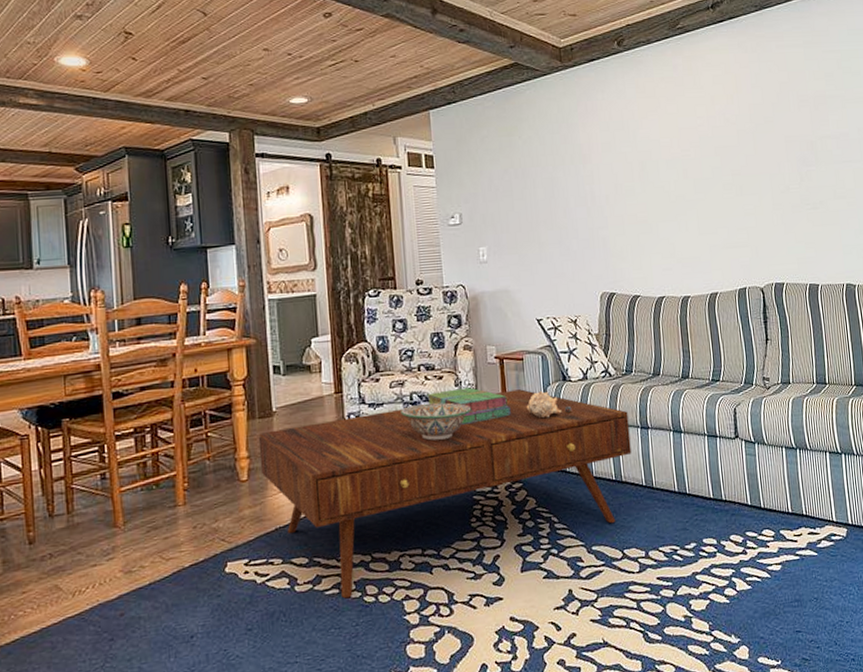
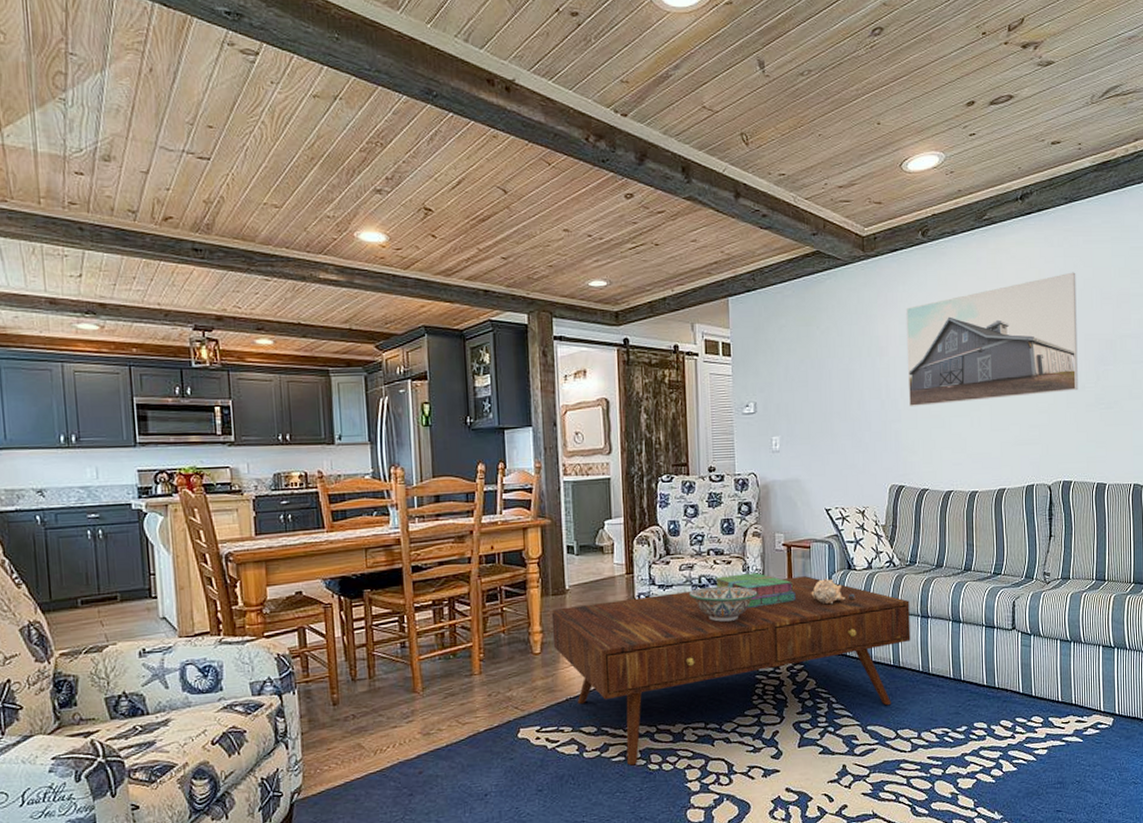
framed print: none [606,76,783,214] -> present [905,272,1078,407]

